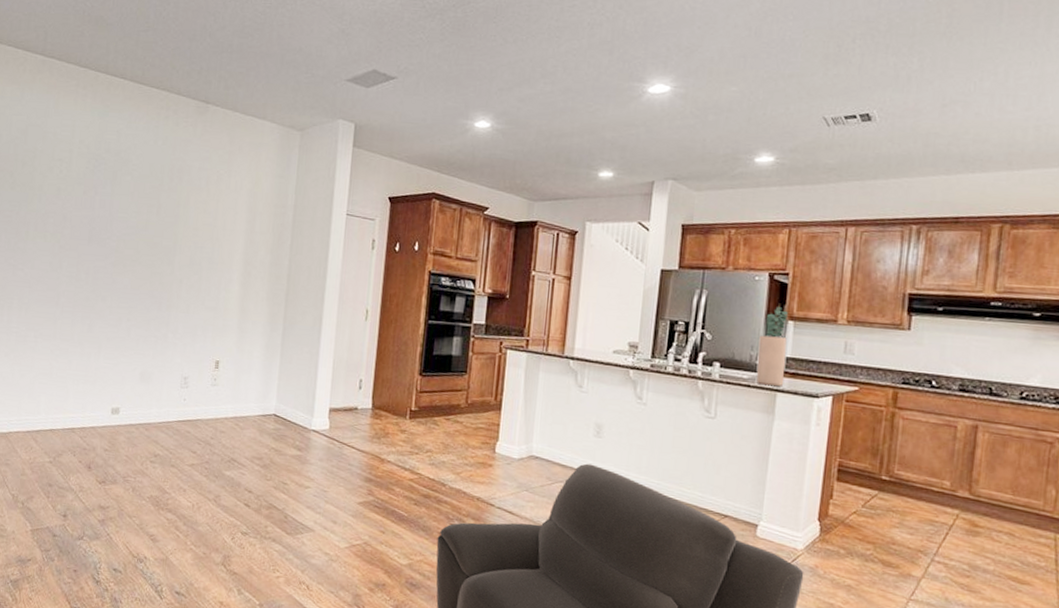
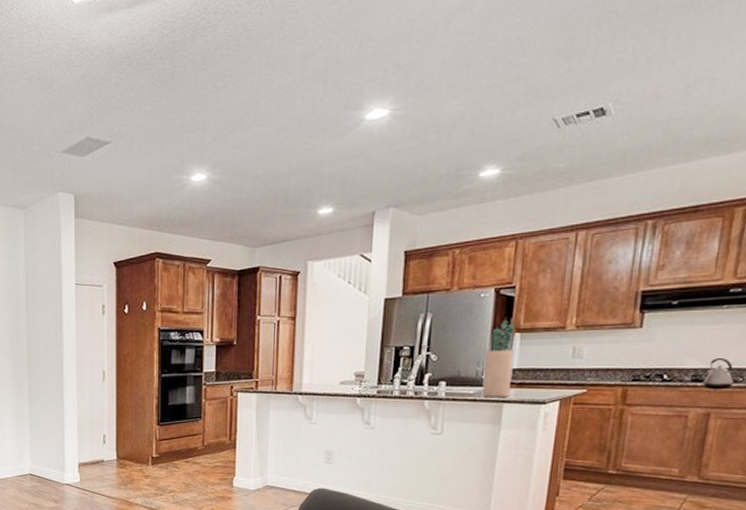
kettle: none [970,370,999,402] -> present [703,358,734,389]

